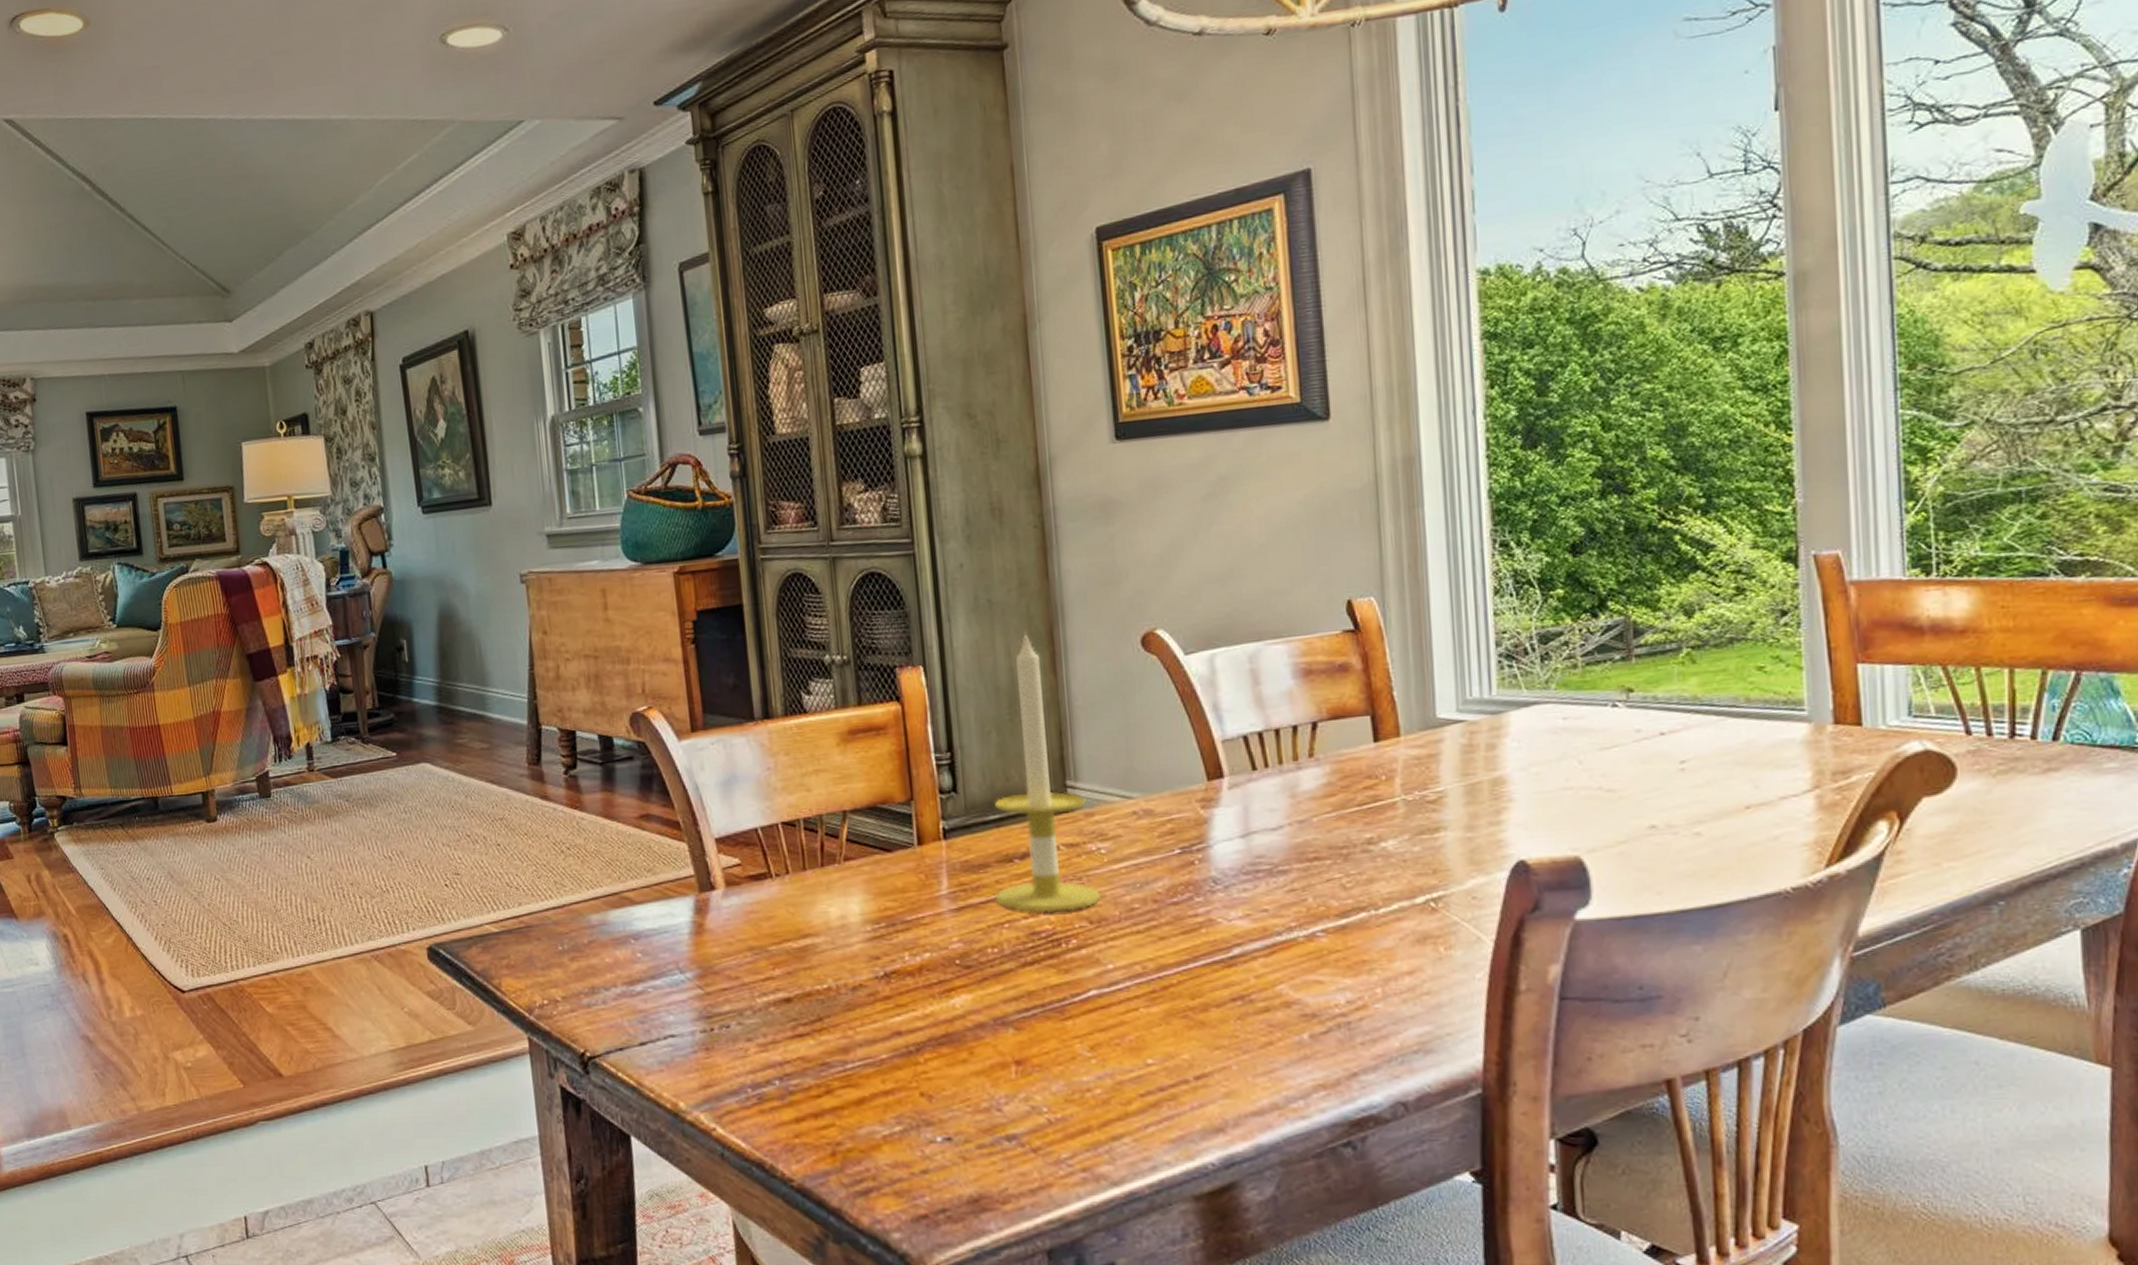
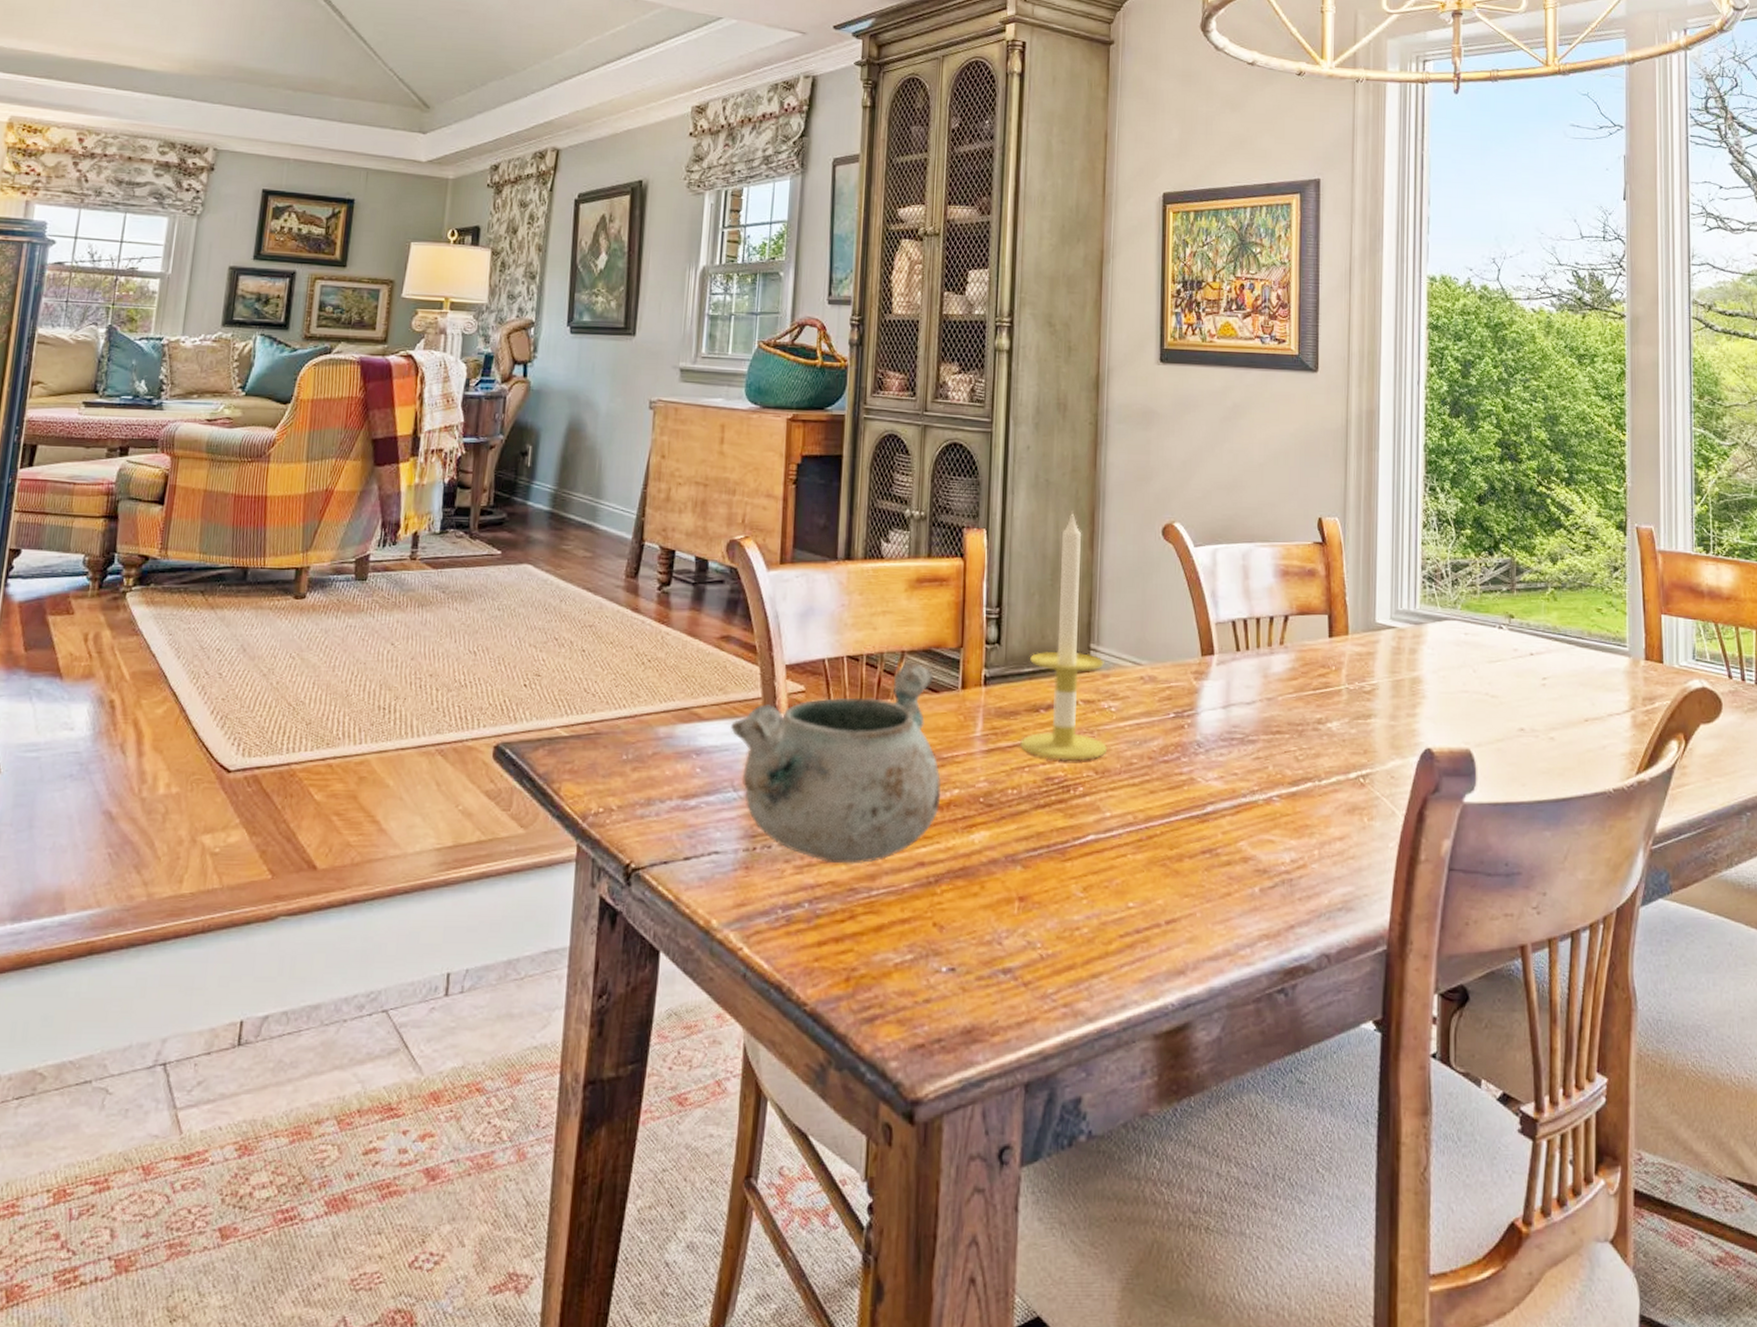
decorative bowl: none [666,822,910,1039] -> present [731,663,941,865]

